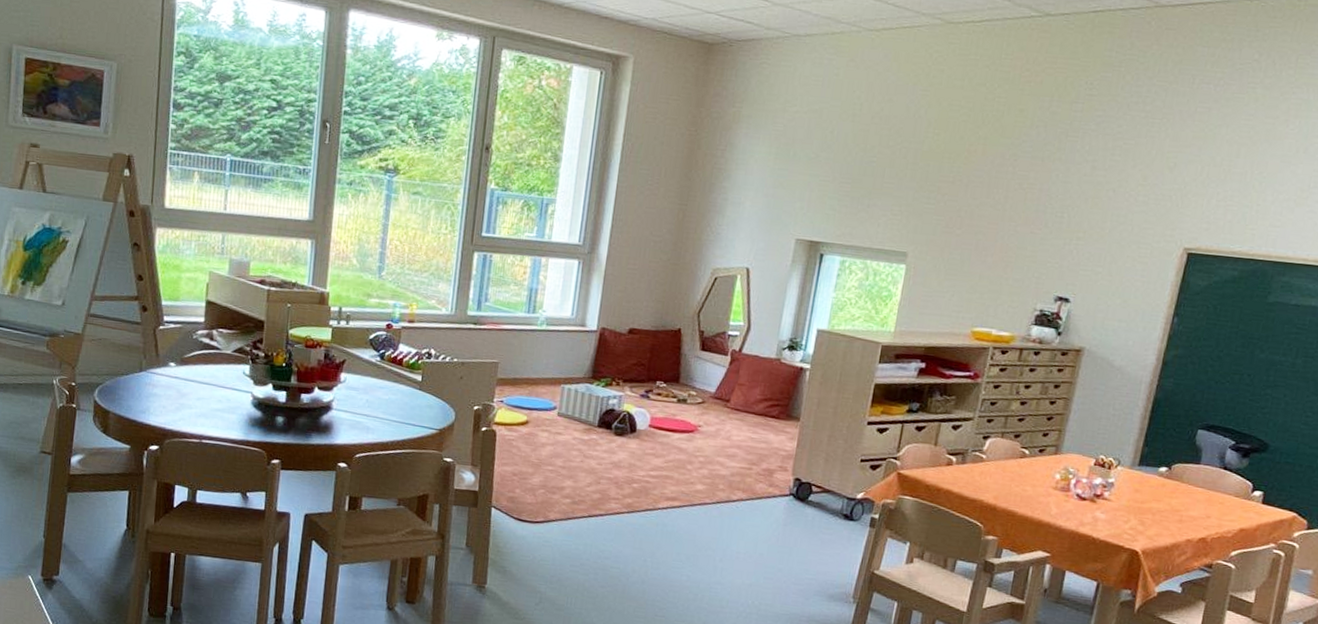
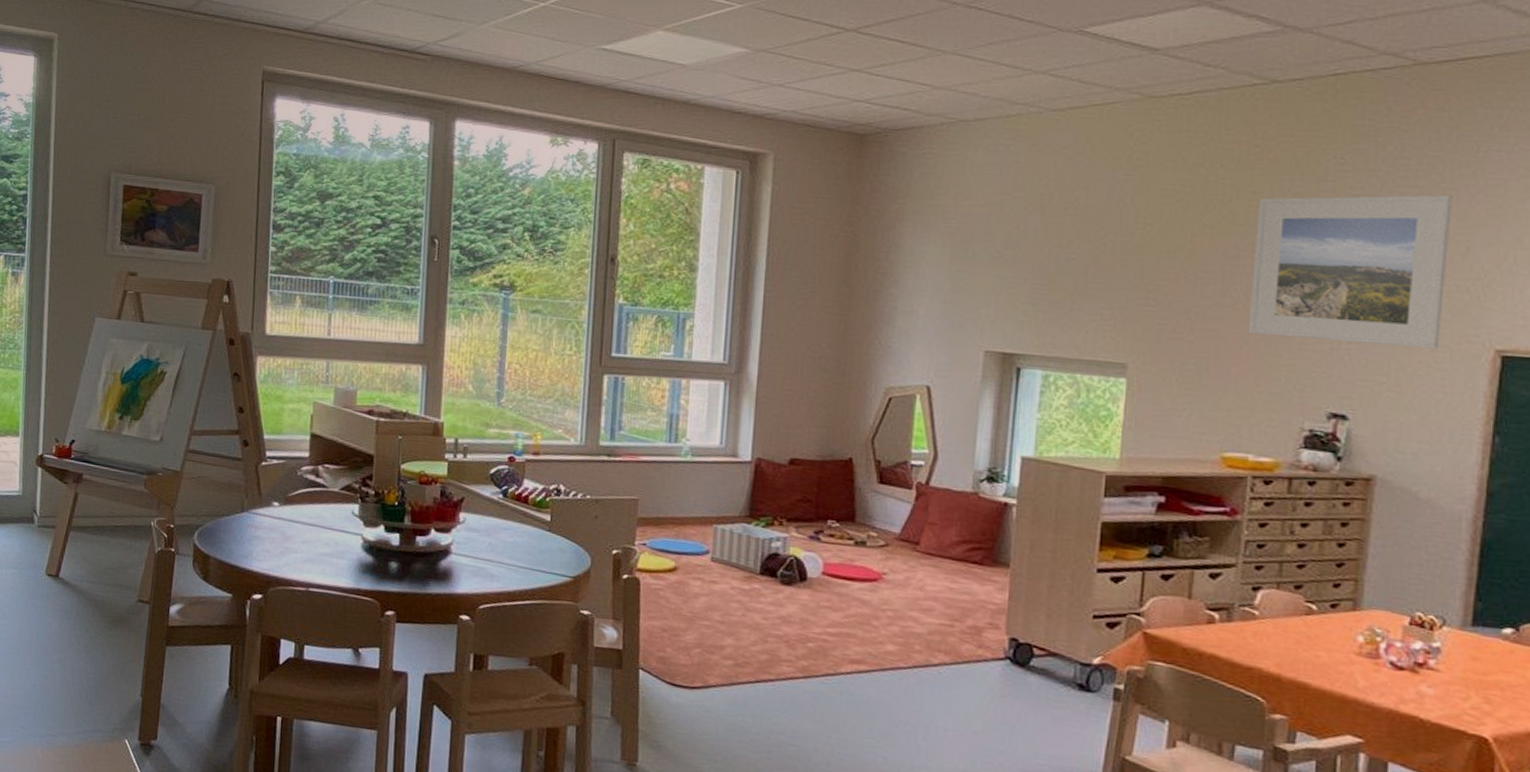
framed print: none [1003,115,1170,246] -> present [1248,194,1453,350]

